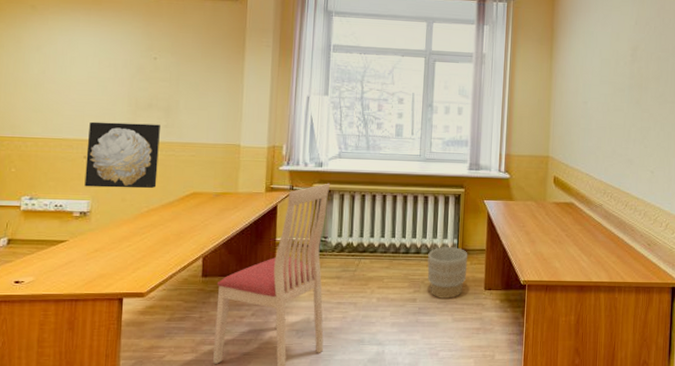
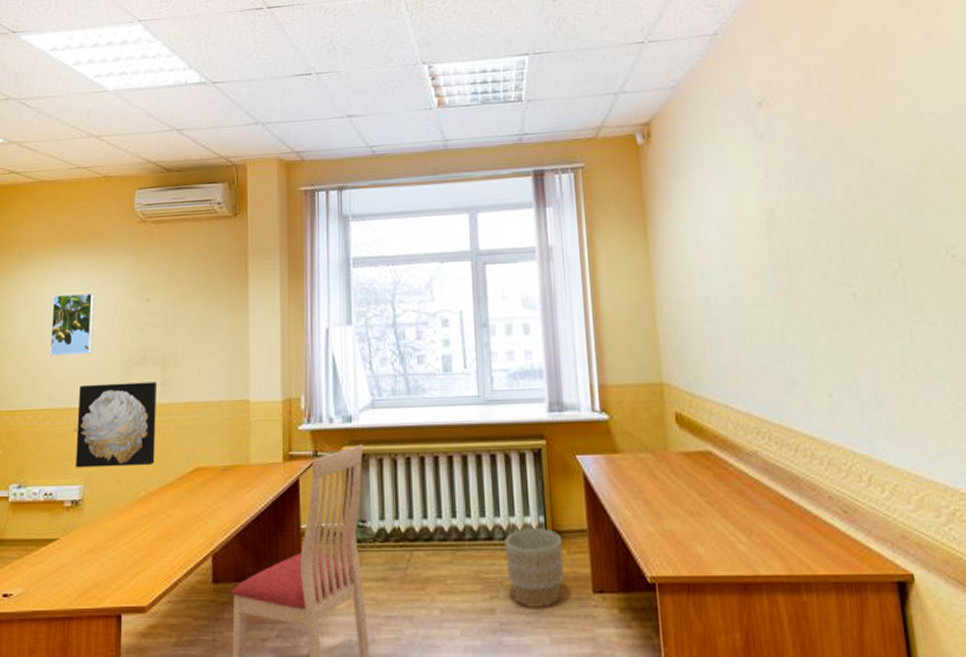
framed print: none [61,46,106,98] -> present [49,294,95,356]

